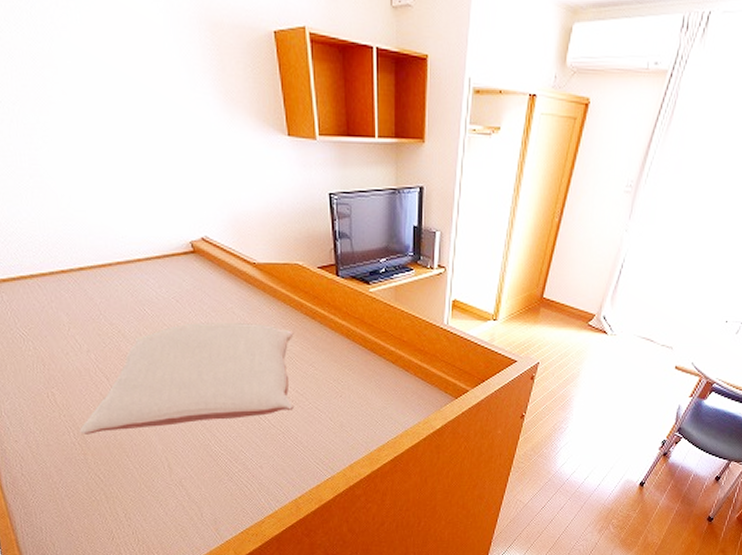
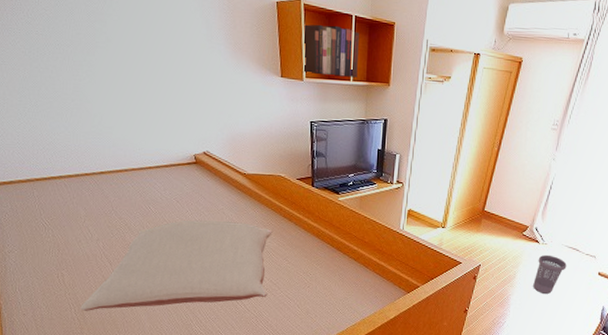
books: none [313,61,383,133] -> present [302,24,359,78]
trash bin: none [600,347,639,393] -> present [533,254,567,294]

